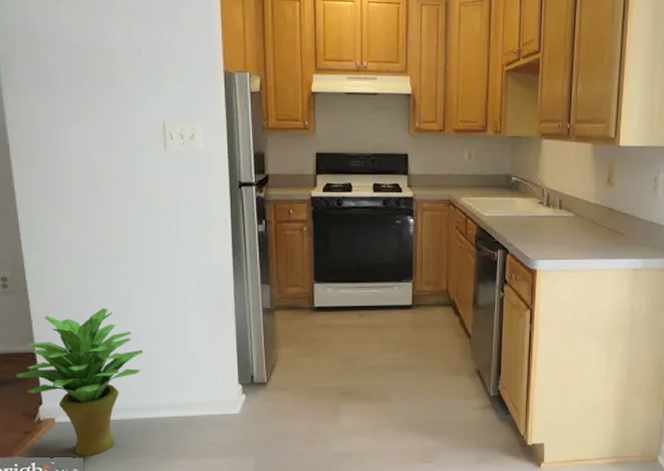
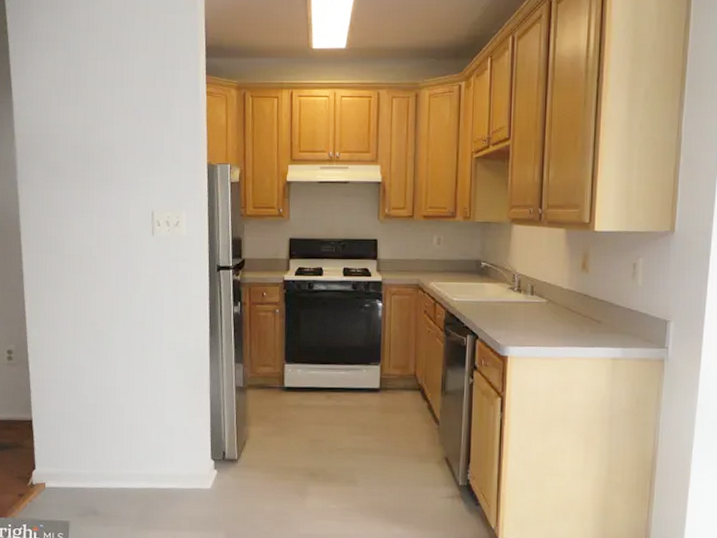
potted plant: present [16,308,144,456] -> none [14,382,126,521]

